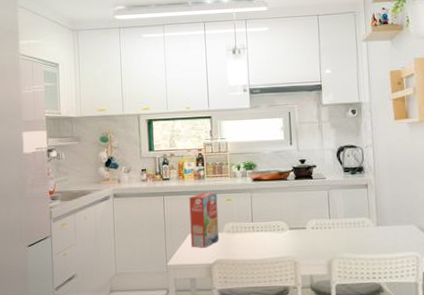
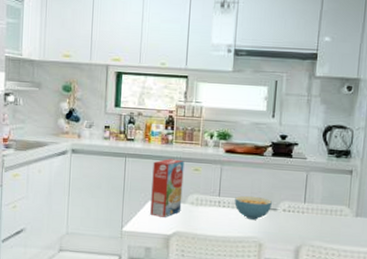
cereal bowl: none [267,218,301,240] -> present [234,195,272,220]

